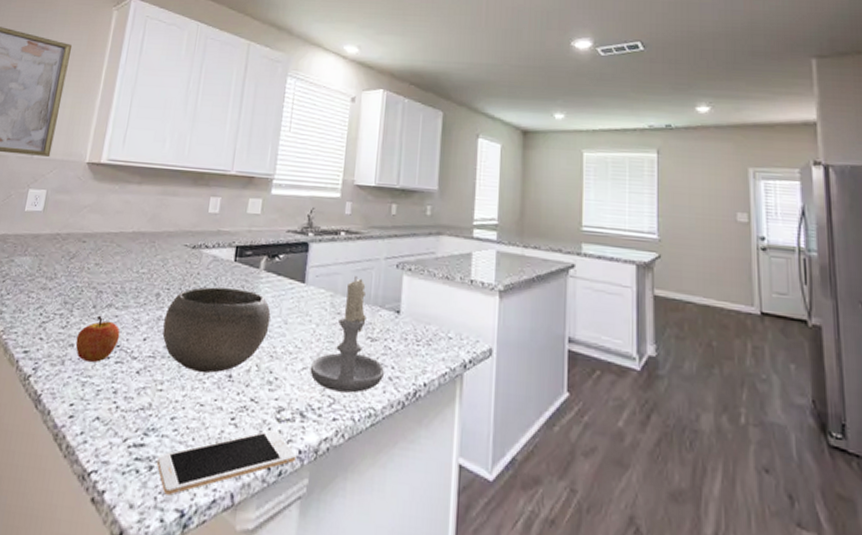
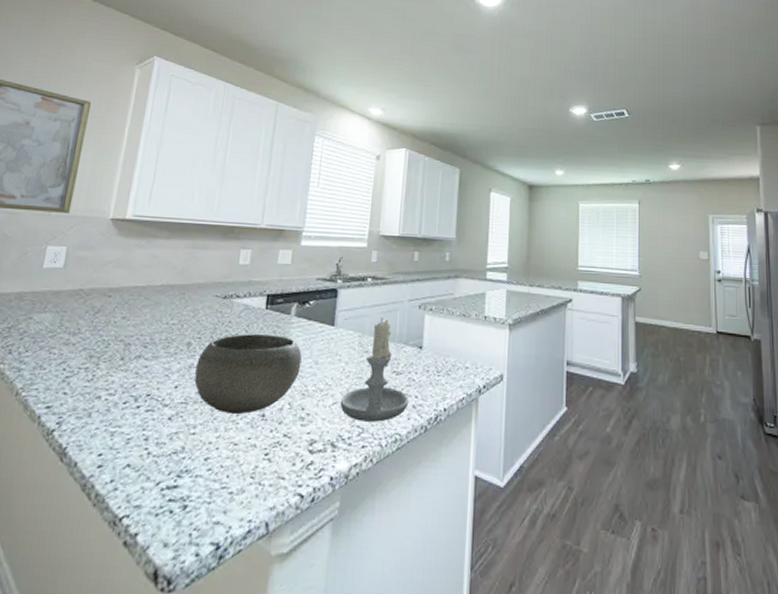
apple: present [75,315,120,363] -> none [103,367,151,413]
cell phone: present [156,429,297,496] -> none [190,460,329,531]

